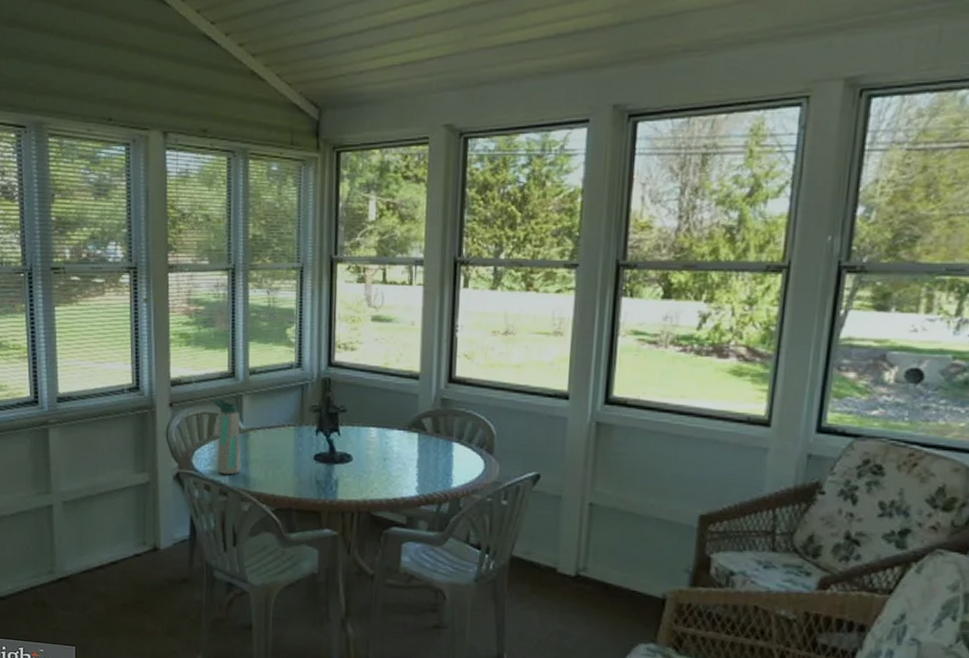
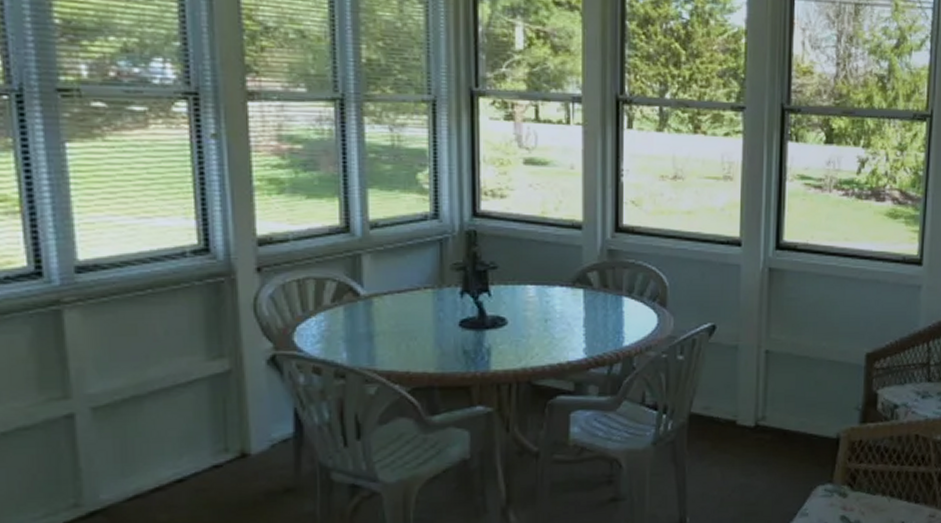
water bottle: present [213,399,241,476] -> none [321,260,363,353]

